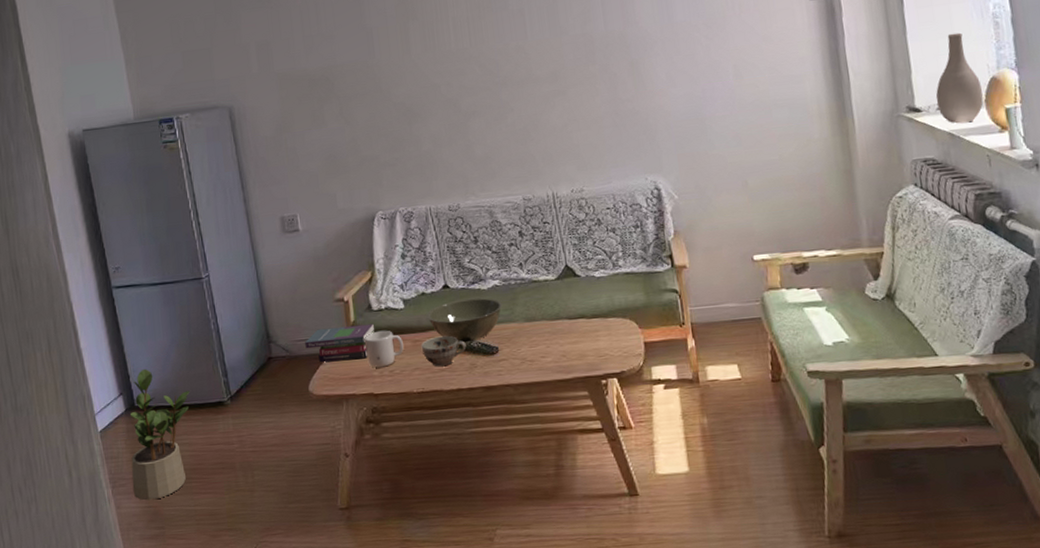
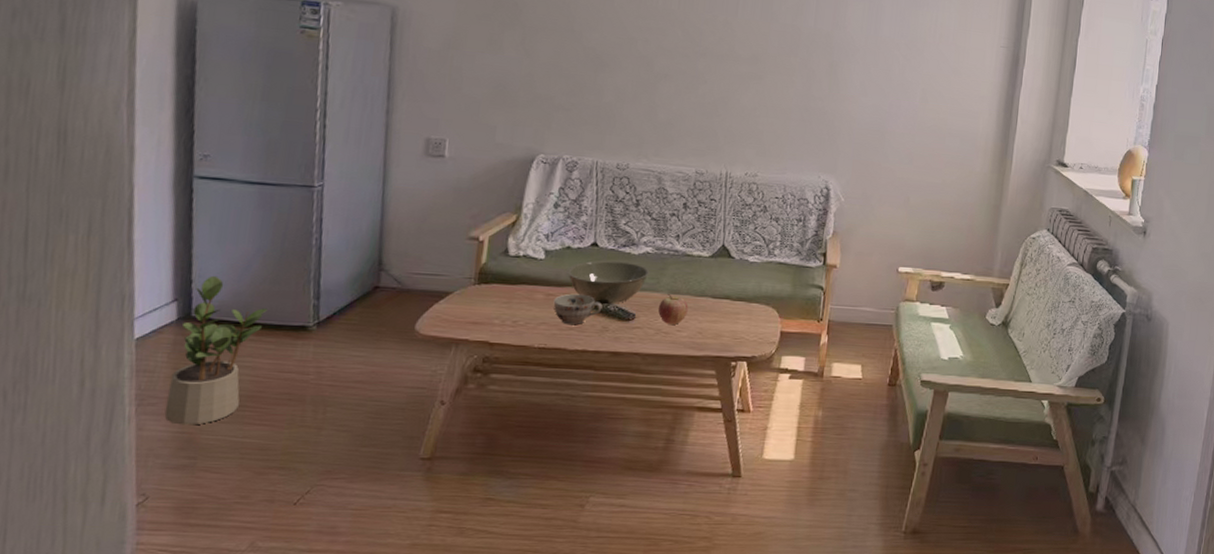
books: present [305,323,374,363] -> none [422,265,506,305]
mug: present [364,330,404,368] -> none [490,277,535,317]
fruit: none [518,321,548,352] -> present [658,293,689,325]
vase: present [936,32,983,124] -> none [1081,105,1119,185]

